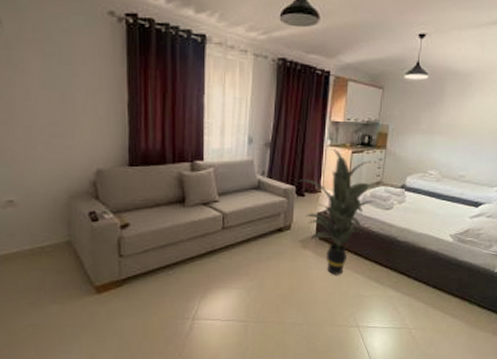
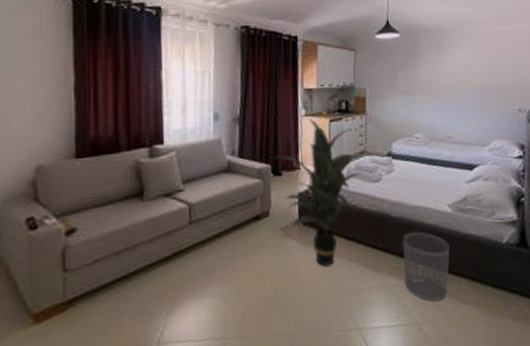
waste bin: none [402,254,446,312] -> present [402,231,450,302]

